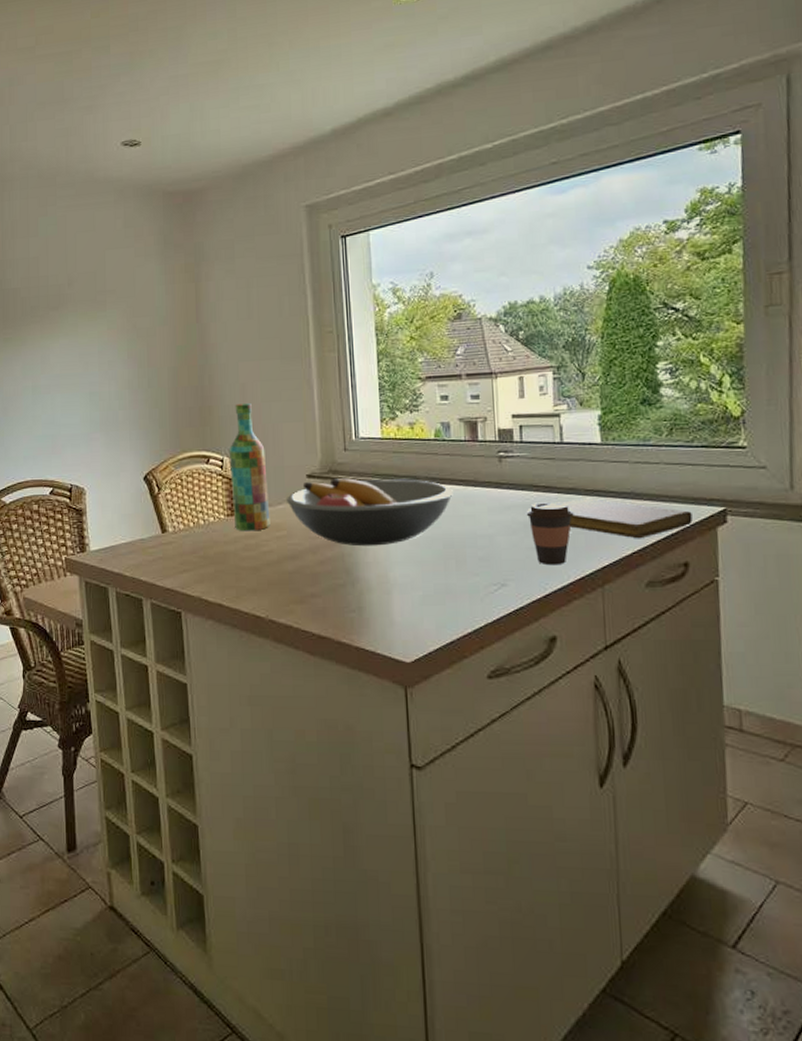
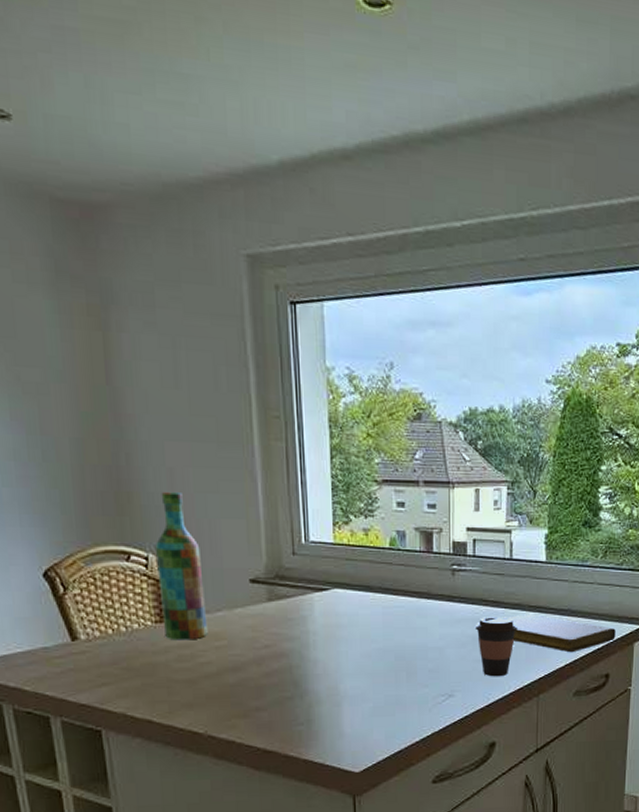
fruit bowl: present [285,478,453,547] -> none [225,585,406,658]

